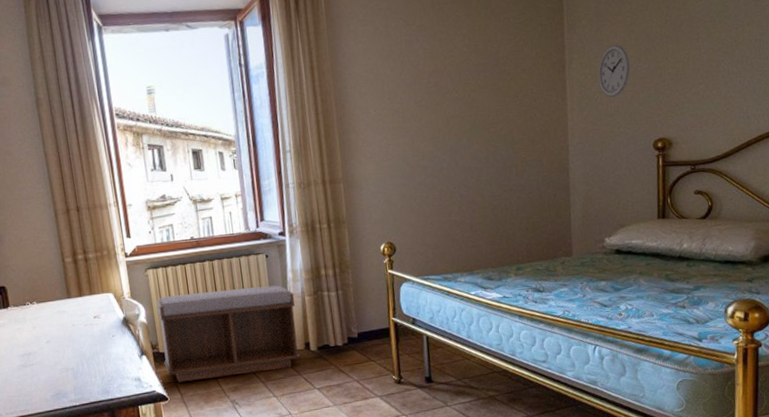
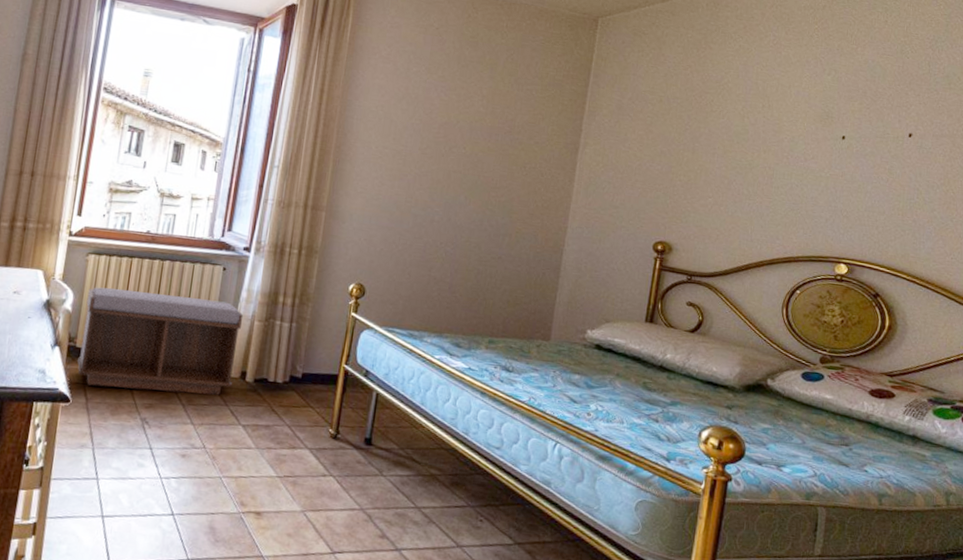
wall clock: present [598,45,630,98] -> none [609,140,644,191]

